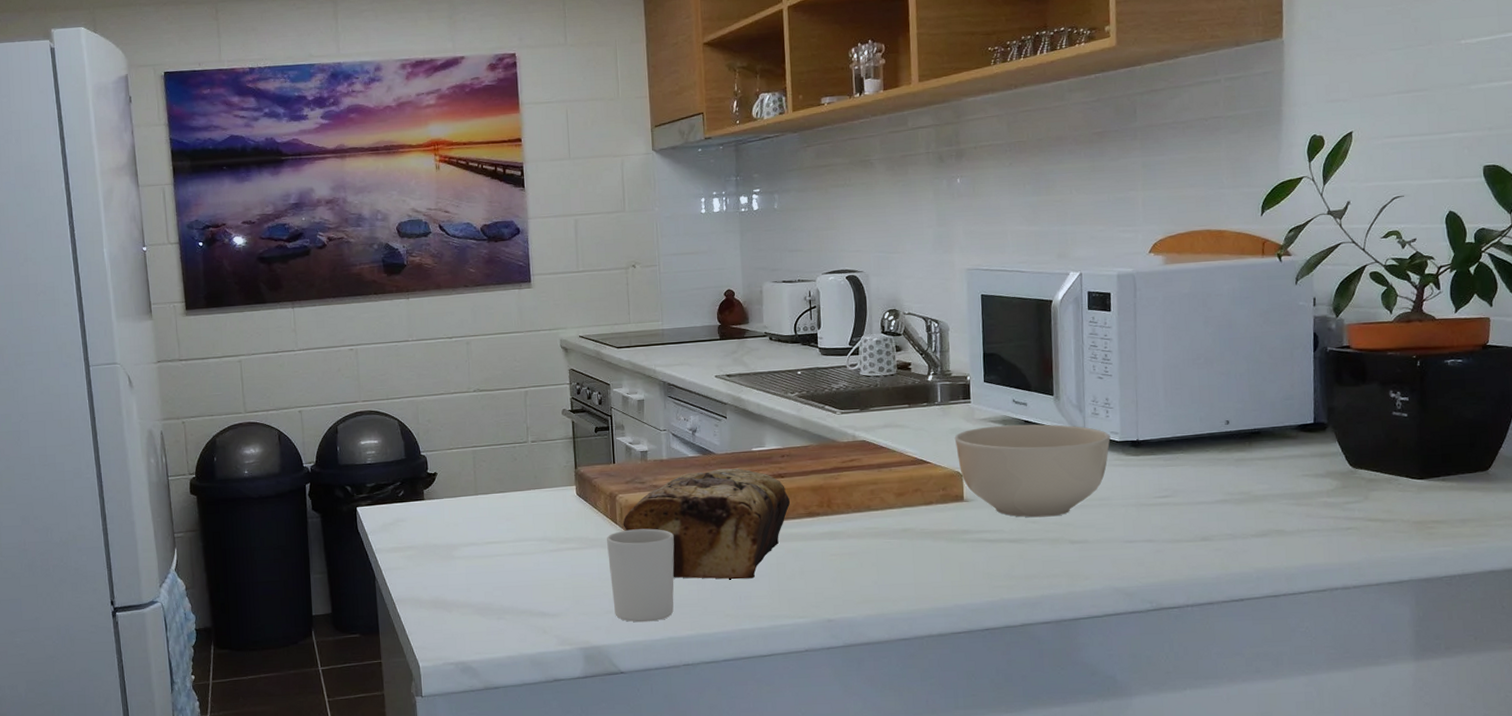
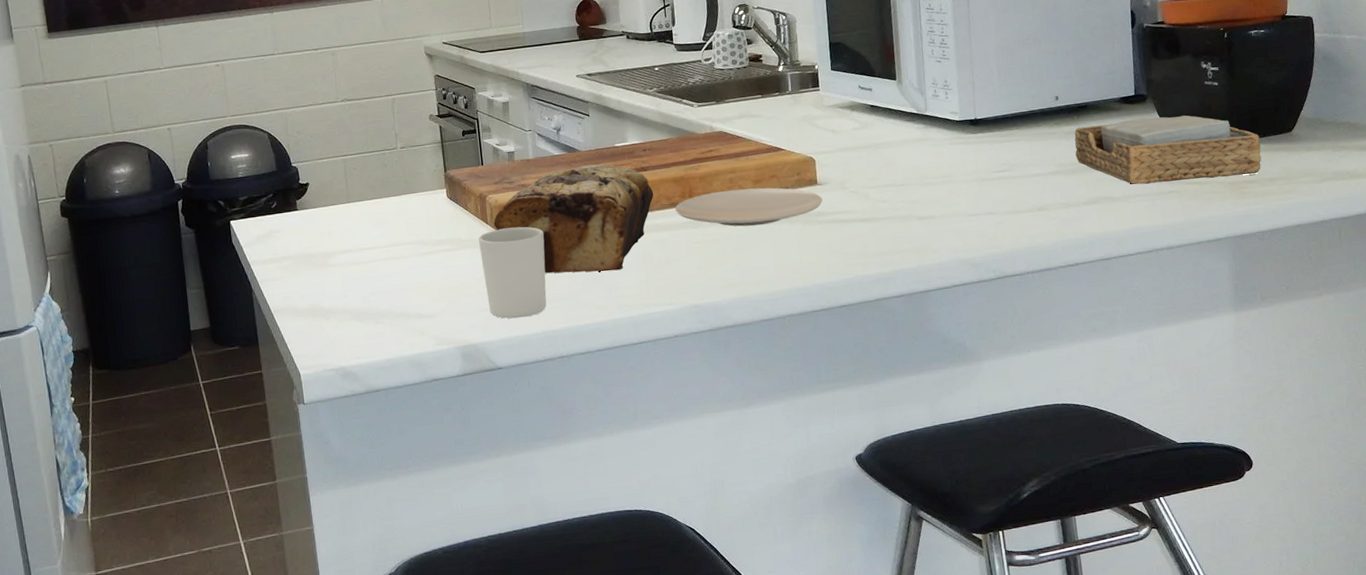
plate: none [812,501,969,541] -> present [675,187,823,227]
bowl: present [954,424,1111,518] -> none [806,107,951,197]
napkin holder: none [1245,447,1453,519] -> present [1074,115,1262,185]

